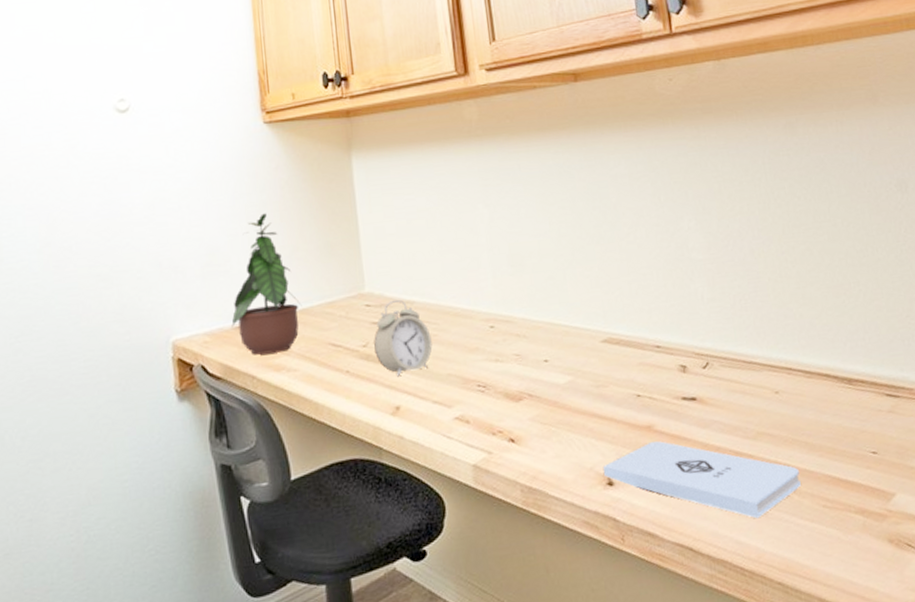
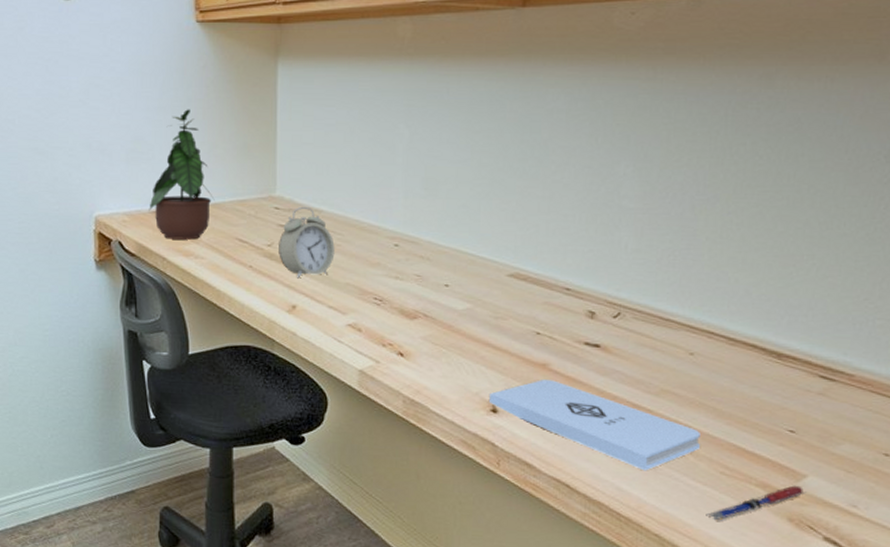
pen: none [819,505,898,558] -> present [706,485,807,522]

